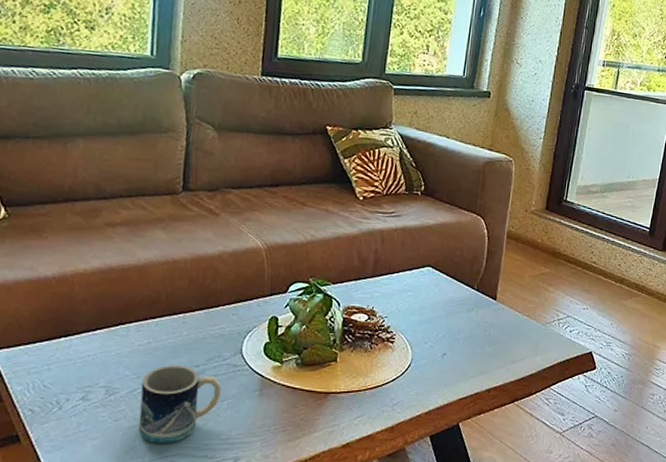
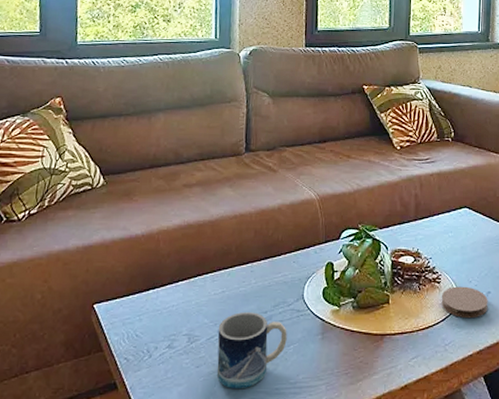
coaster: none [393,346,443,379] -> present [441,286,488,318]

